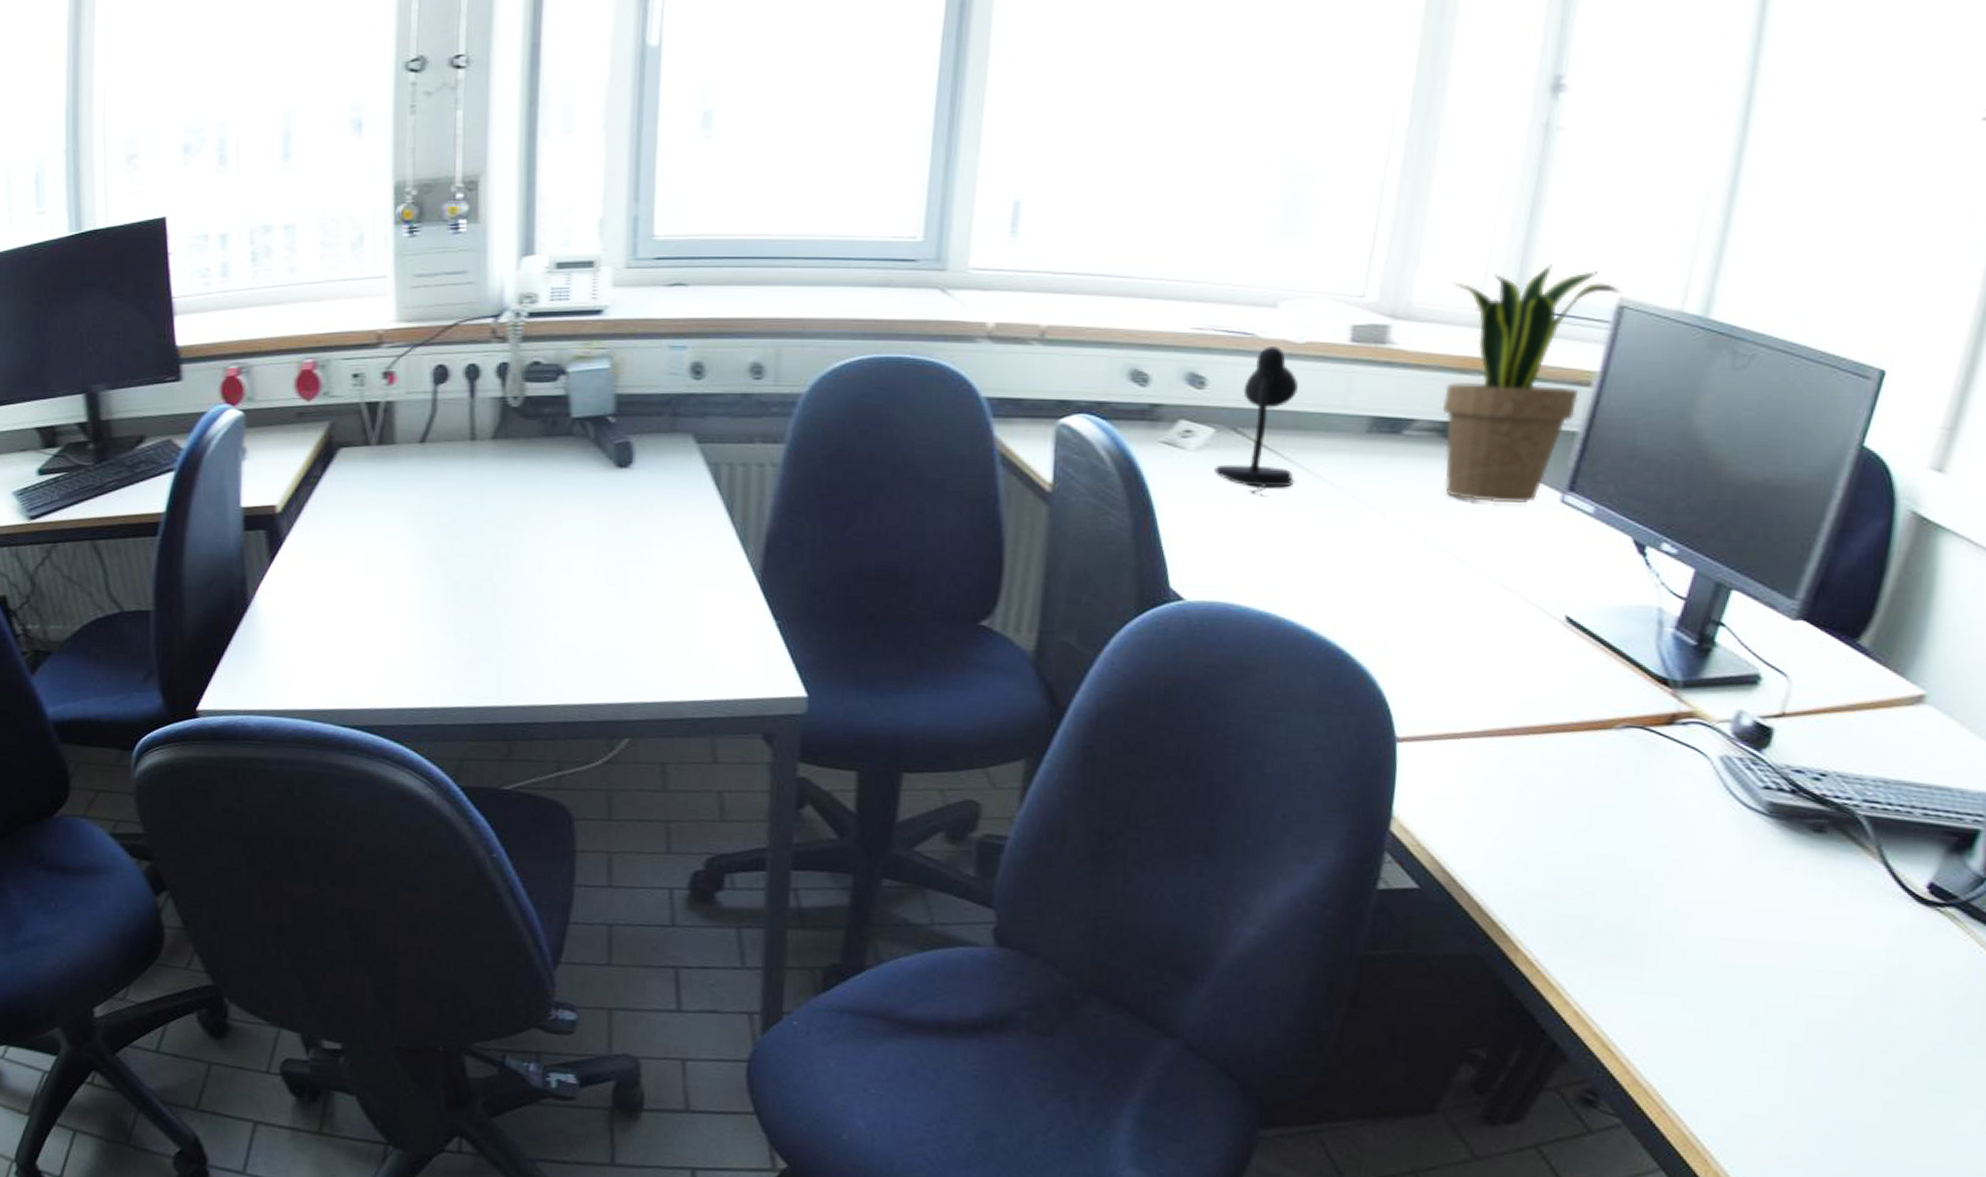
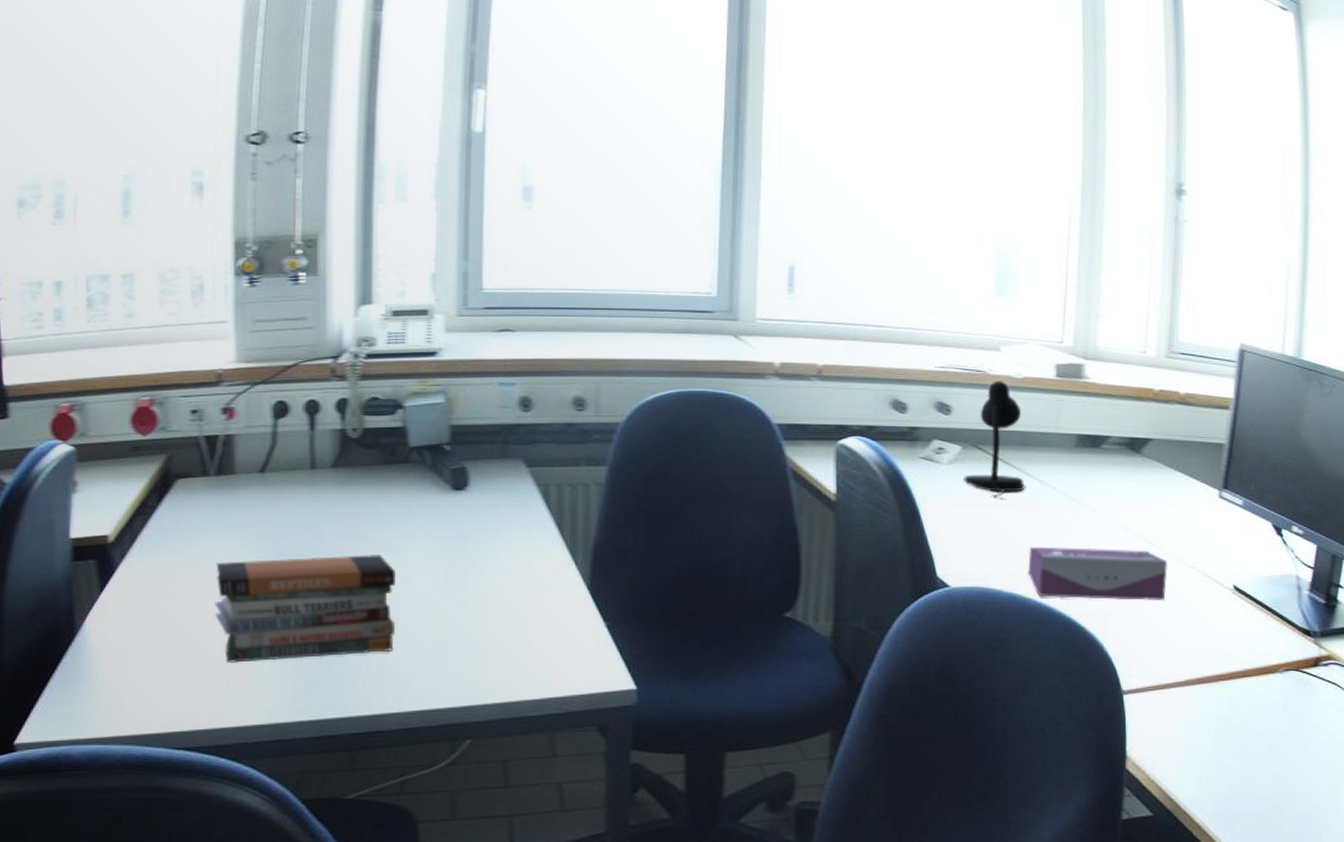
book stack: none [377,535,555,643] -> present [215,555,396,663]
tissue box: none [1287,556,1477,631] -> present [1028,546,1168,602]
potted plant: present [1442,264,1622,504] -> none [1124,319,1241,500]

